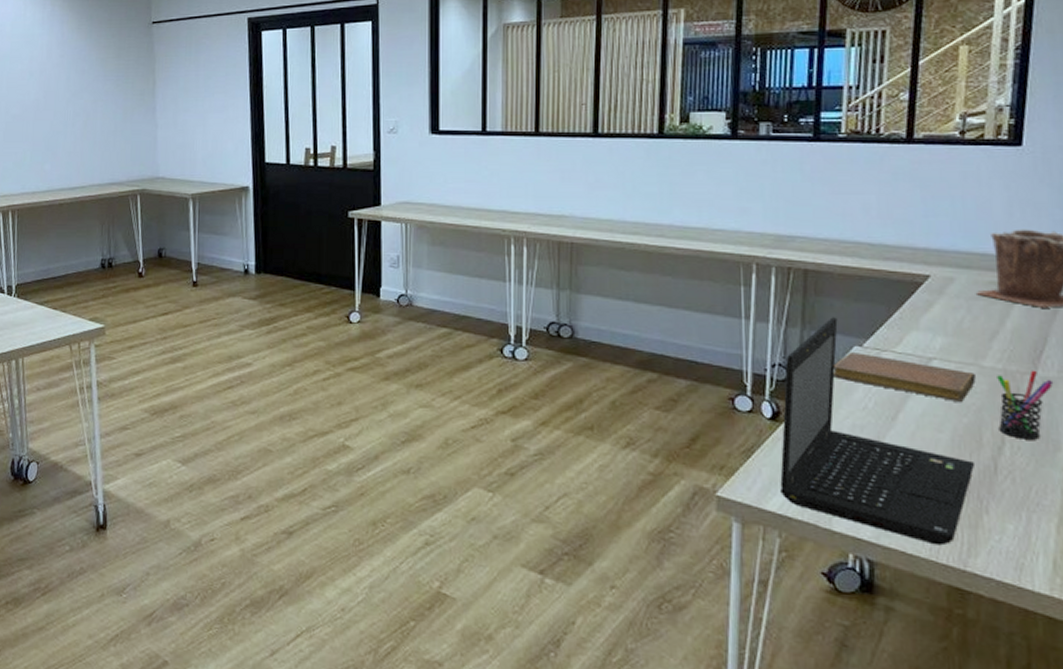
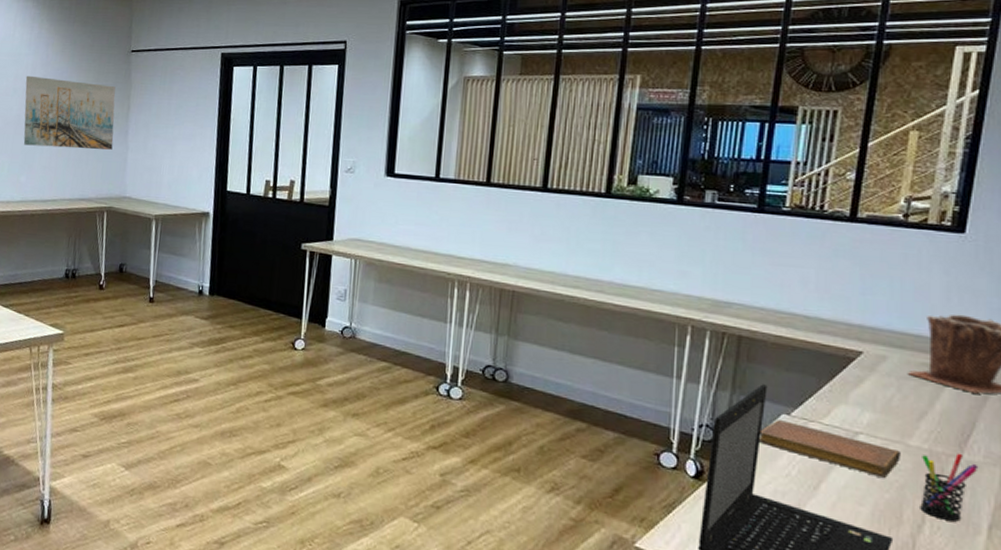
wall art: none [41,56,141,131] -> present [23,75,116,150]

